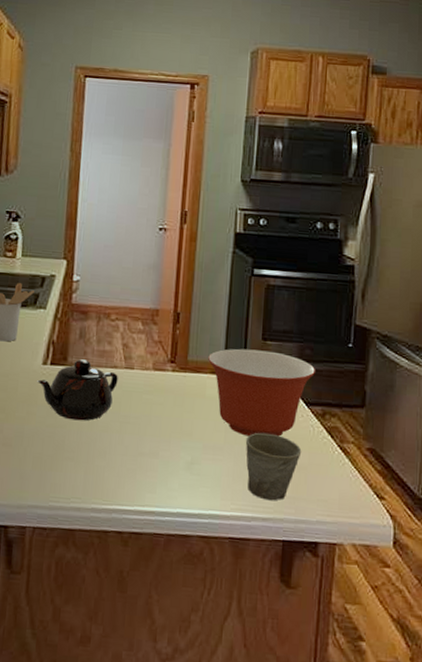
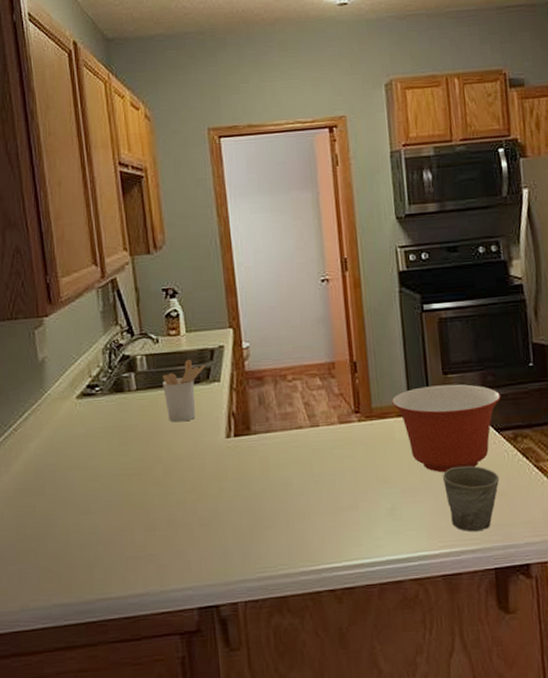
teapot: present [37,359,118,421] -> none [223,425,305,488]

